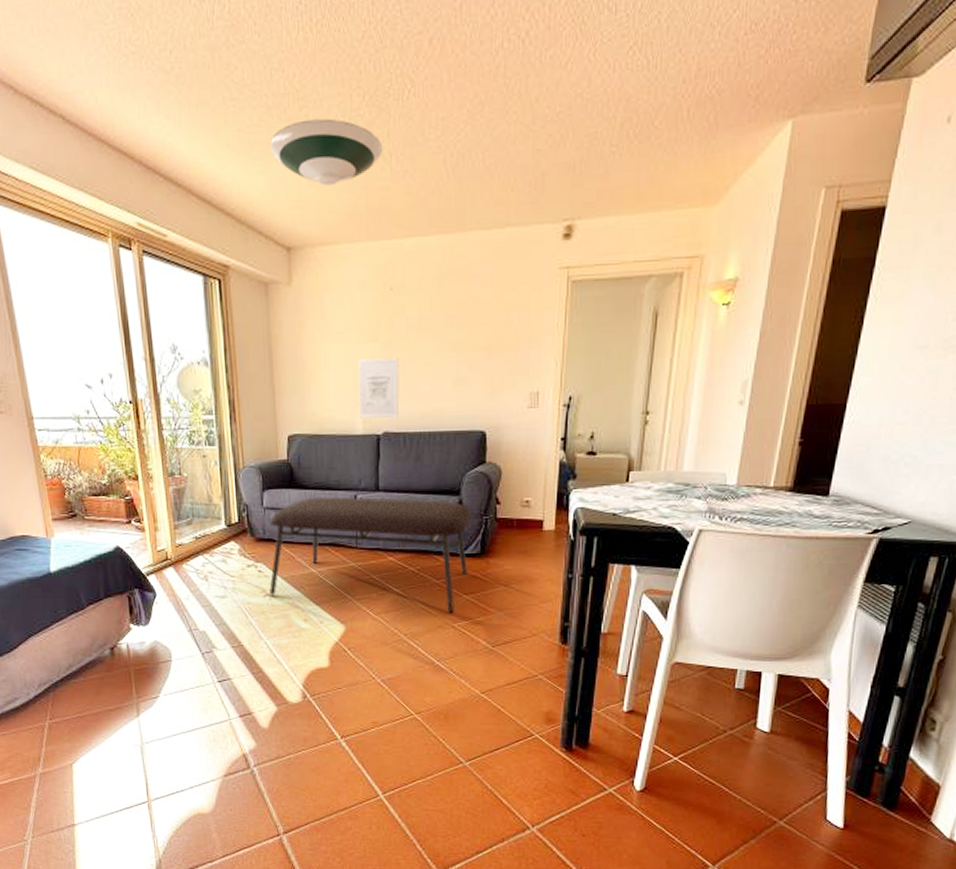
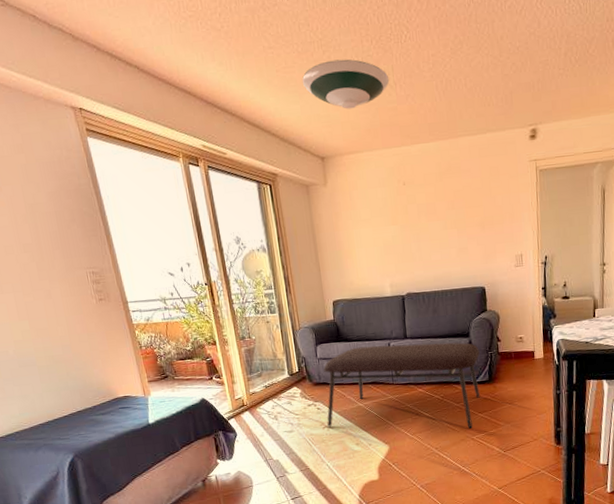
wall art: present [358,358,400,419] -> none [383,236,417,284]

